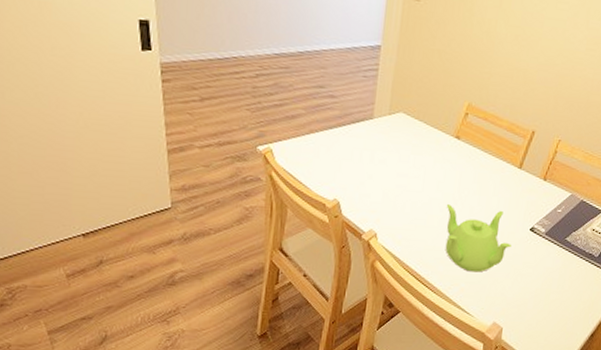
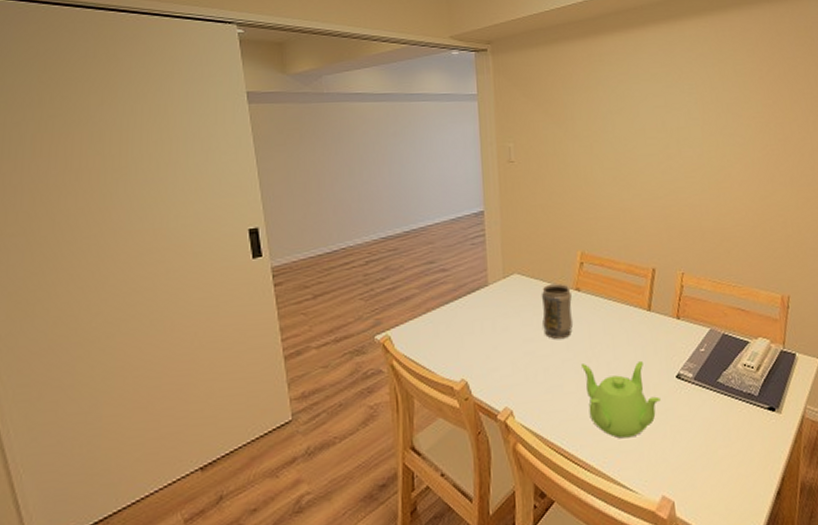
vase: none [418,127,452,180] -> present [541,283,573,340]

